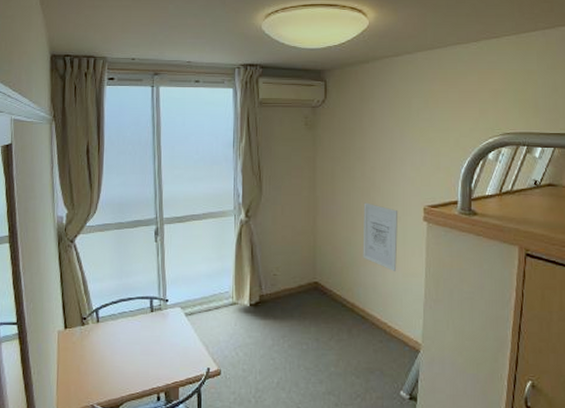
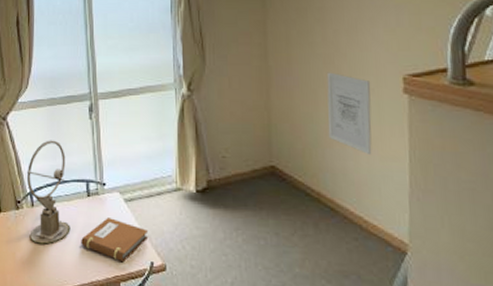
sundial: none [93,261,134,357] -> present [26,140,71,244]
notebook: none [143,330,206,370] -> present [81,218,149,263]

